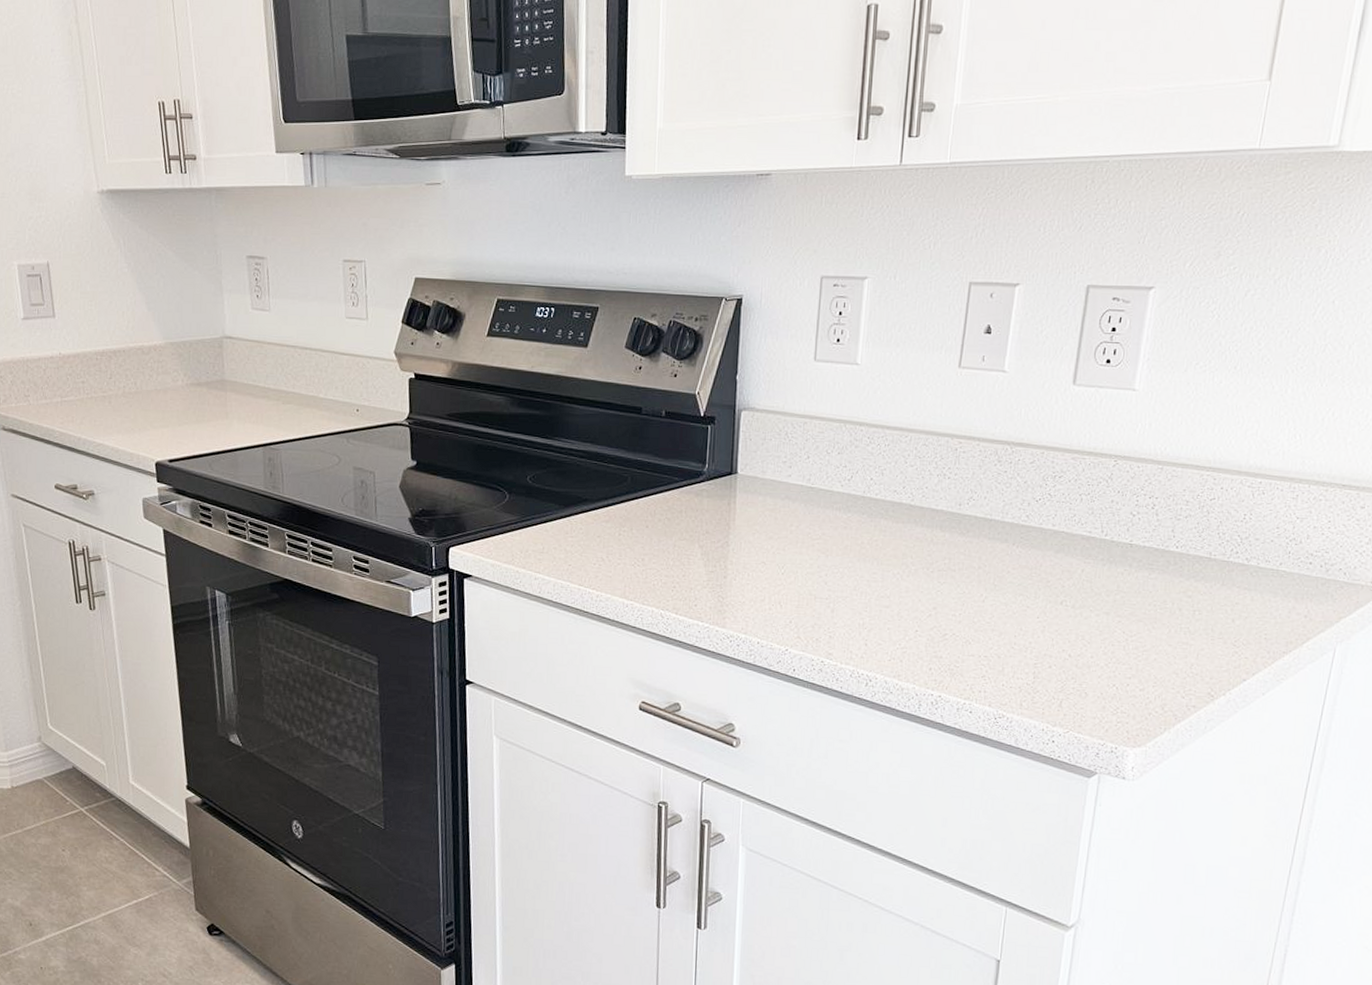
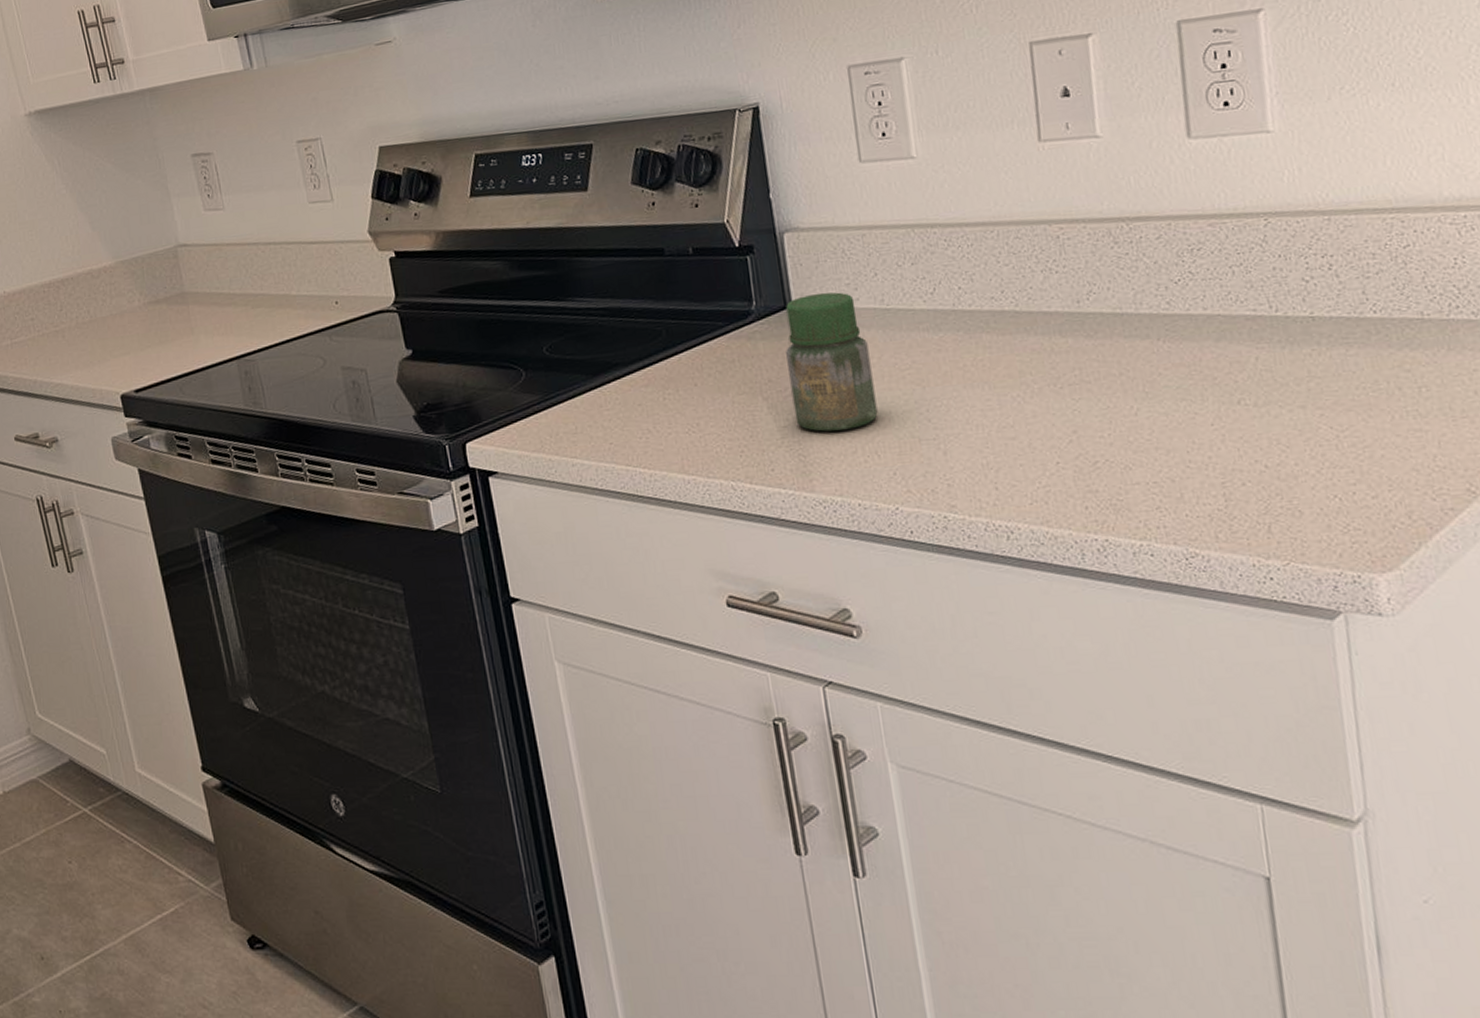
jar: none [721,465,791,581] -> present [786,292,878,432]

